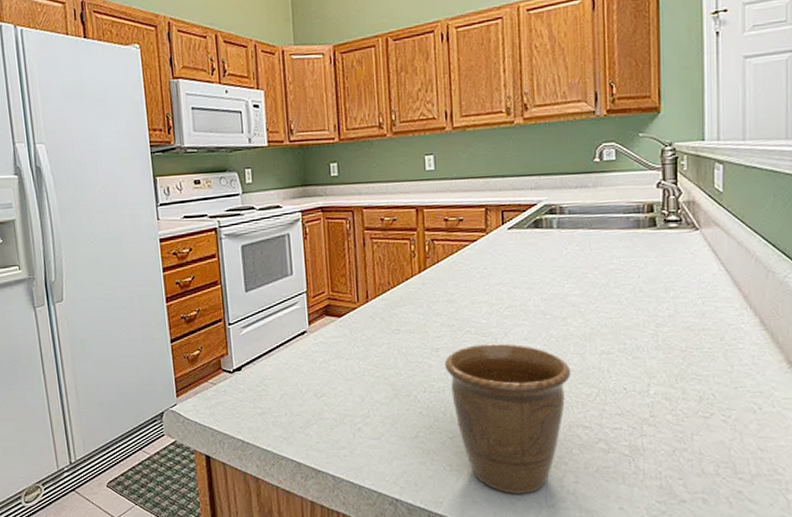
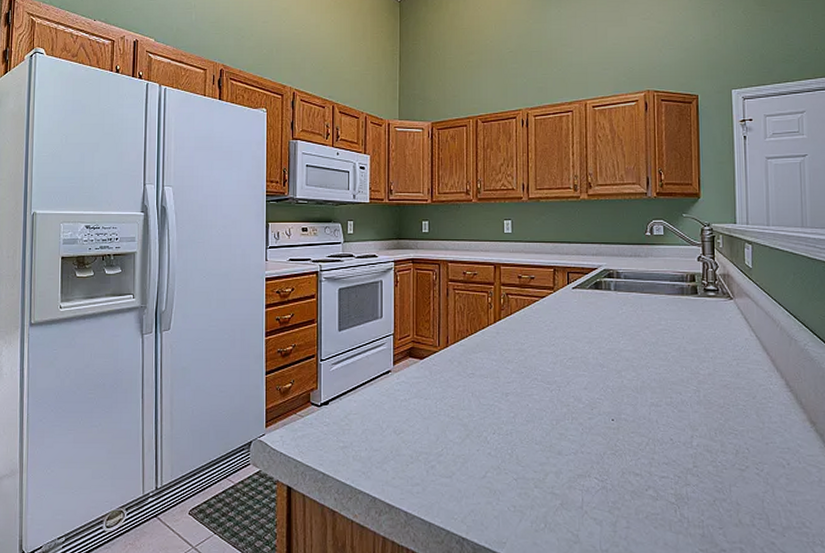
mug: present [444,343,571,494] -> none [513,392,625,537]

